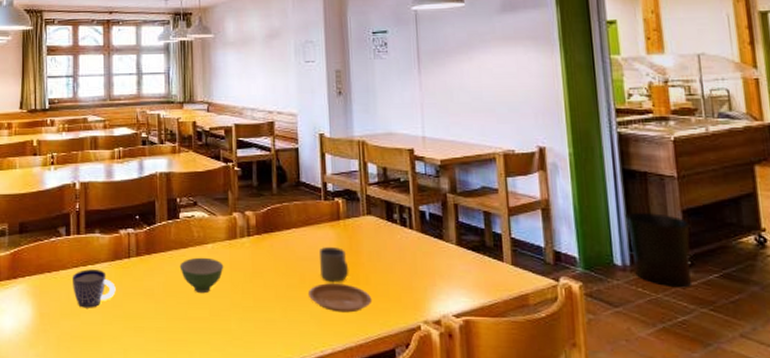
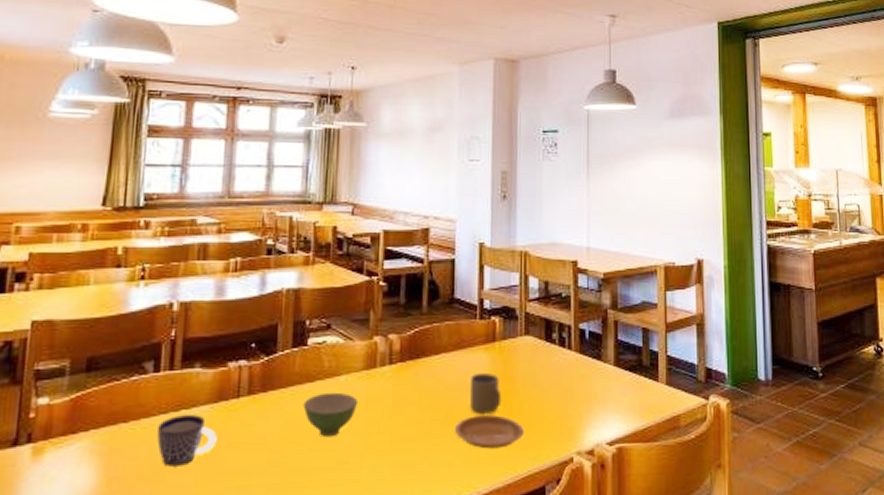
waste bin: present [625,212,691,288] -> none [770,324,823,400]

